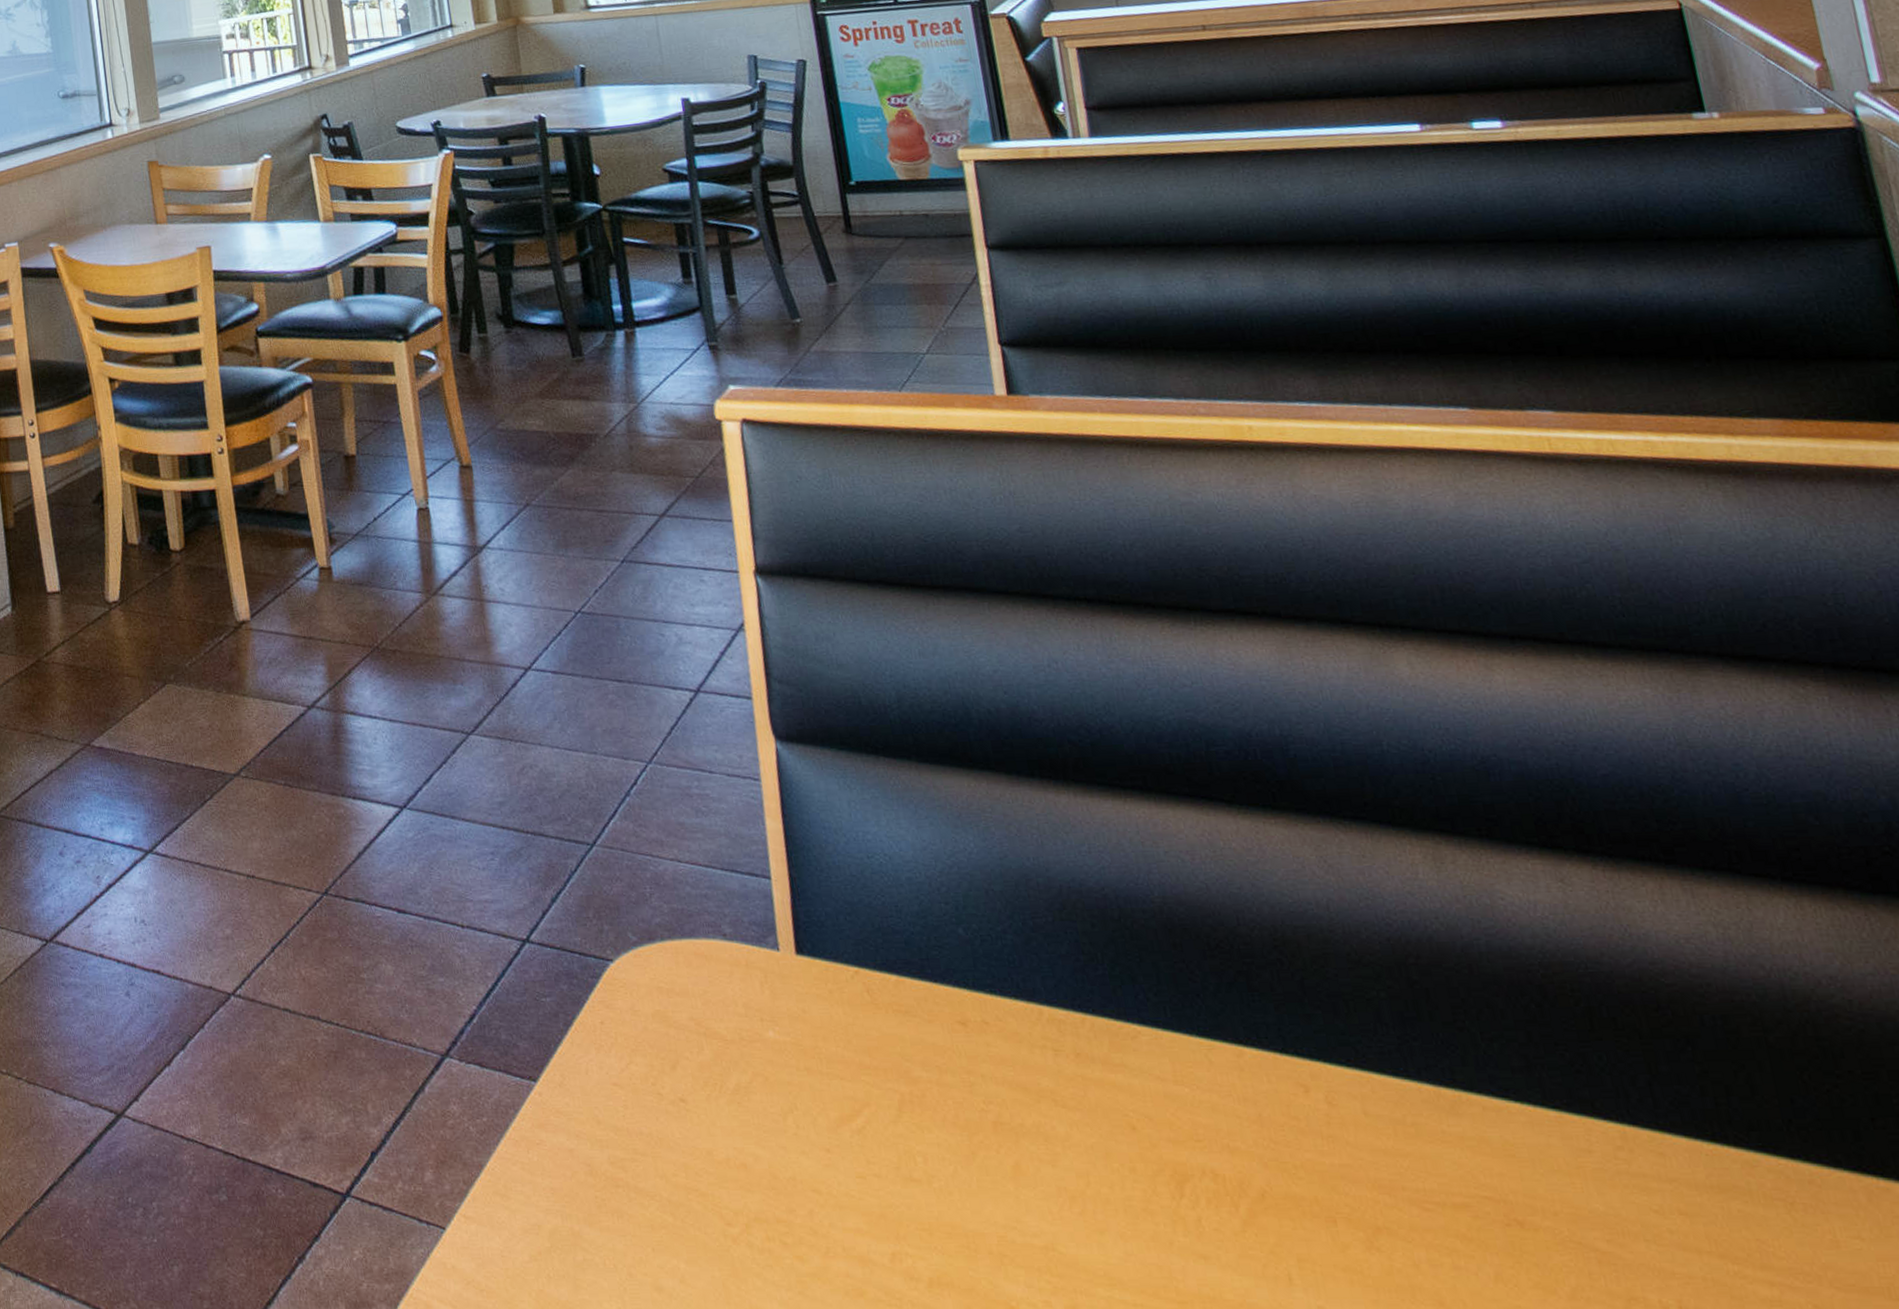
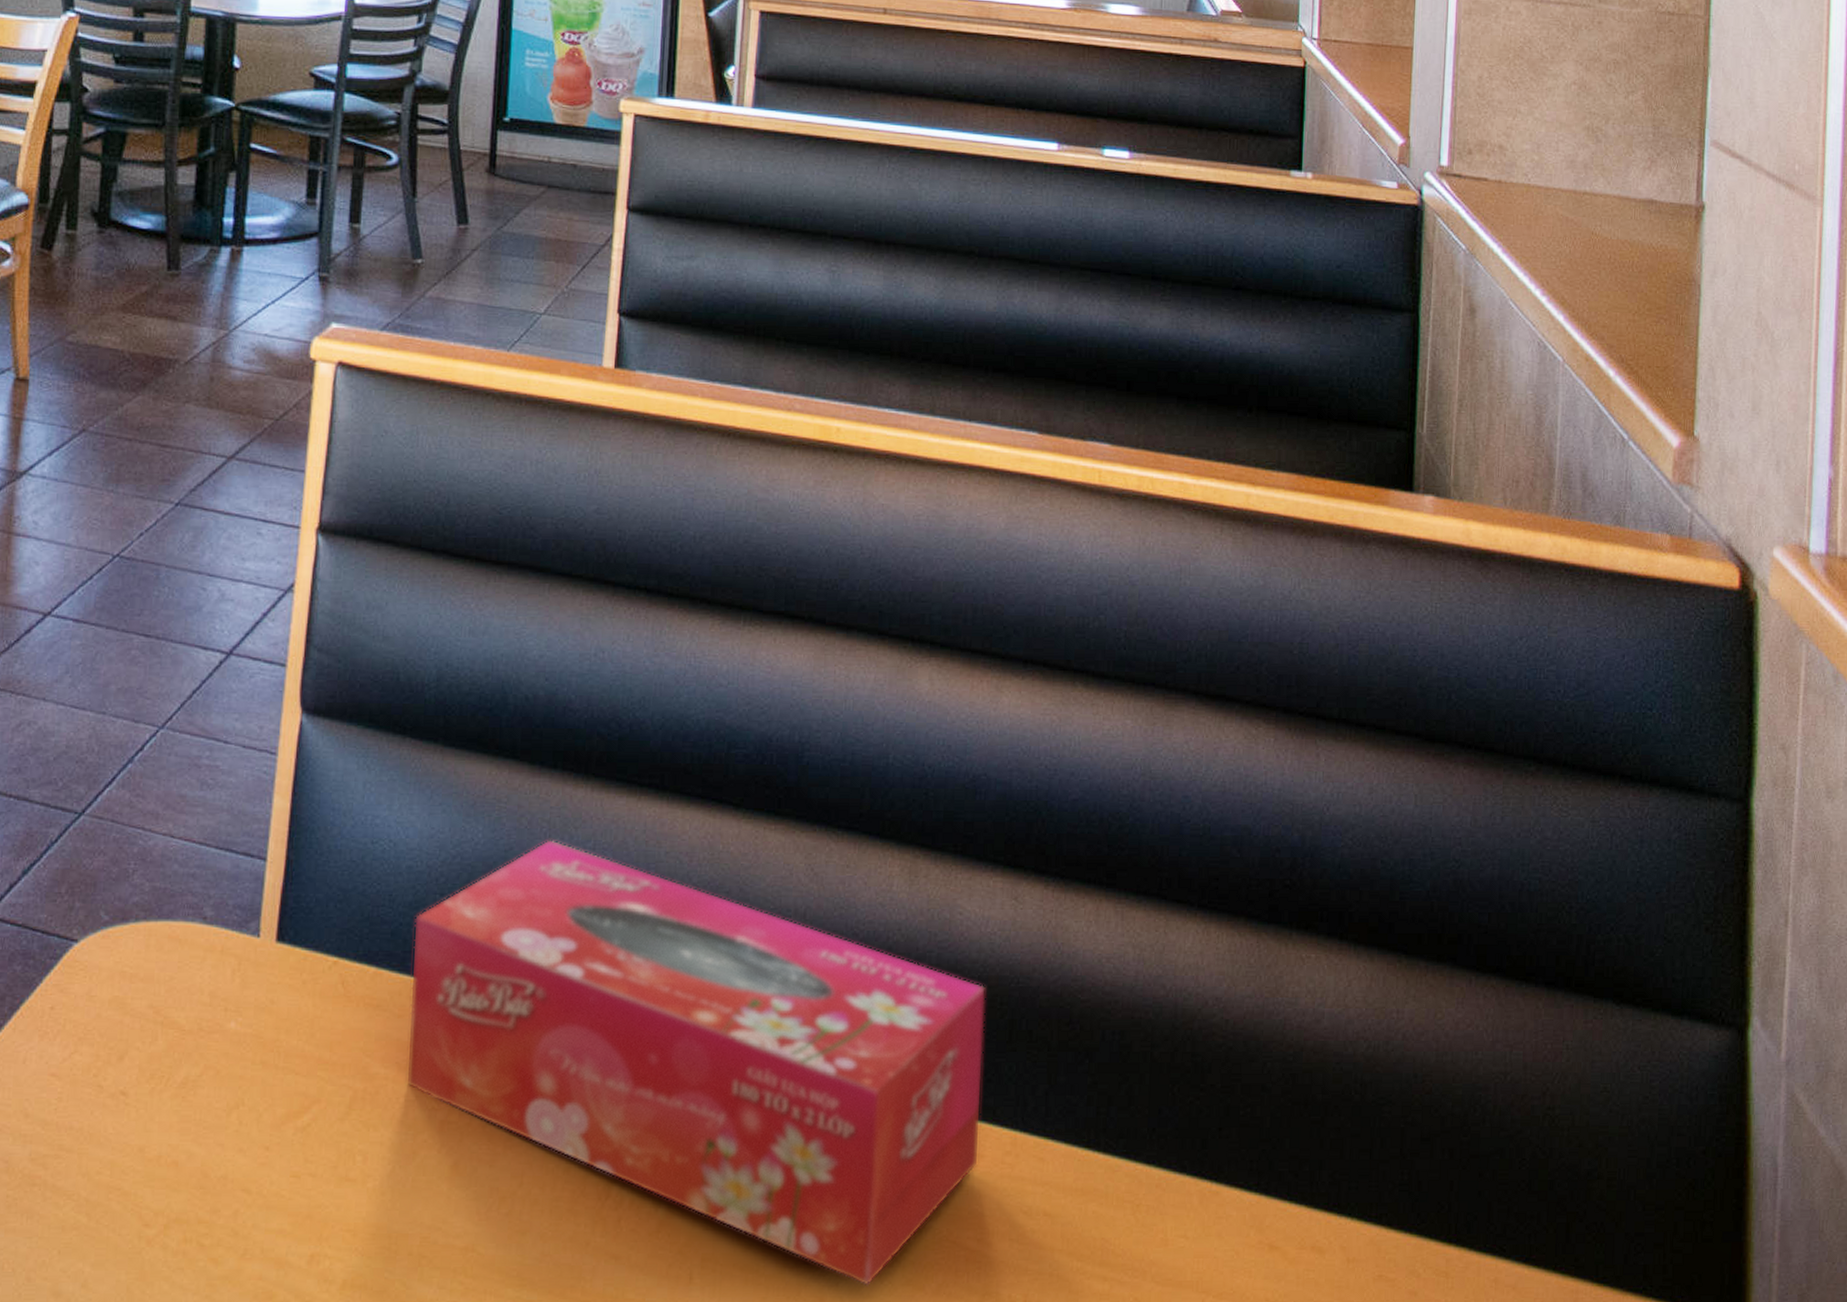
tissue box: none [924,845,1588,1289] -> present [408,840,987,1286]

